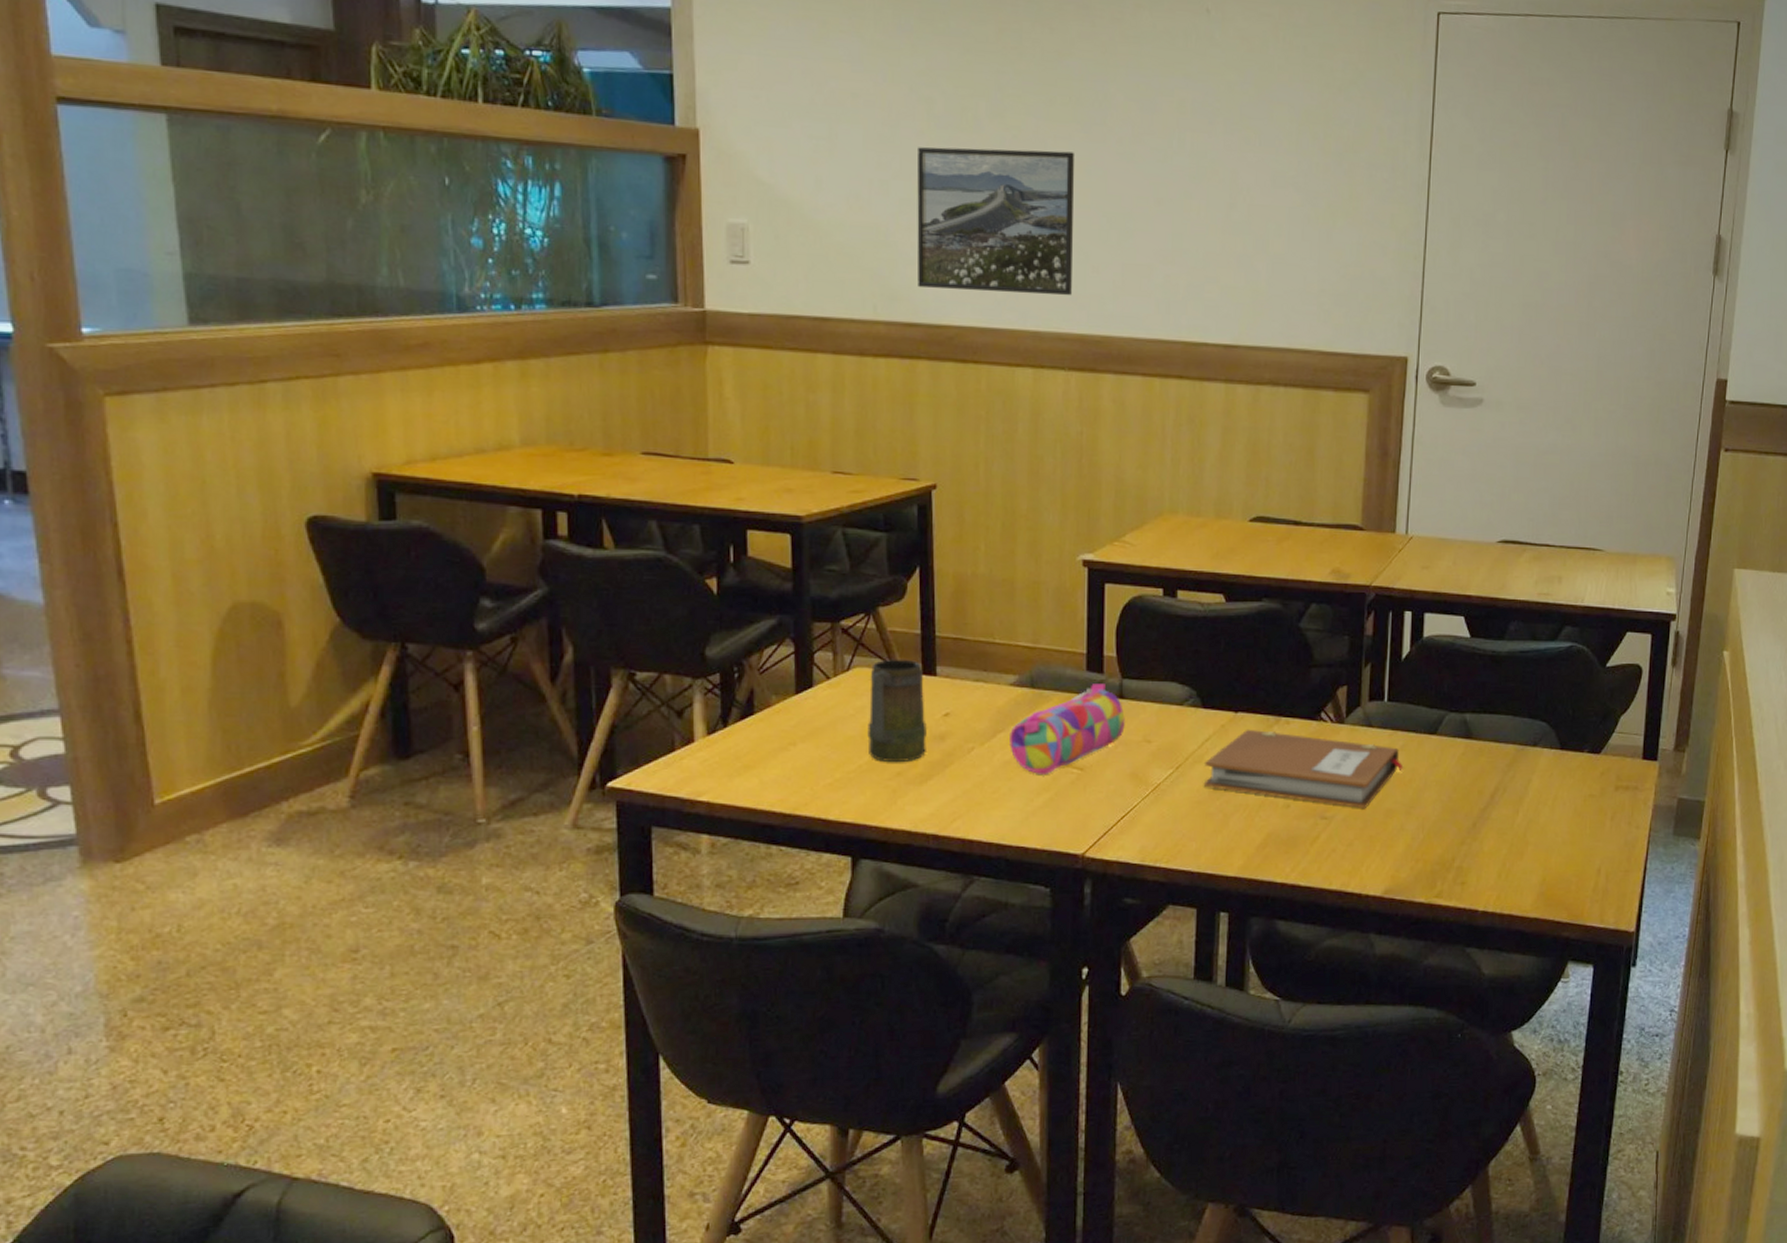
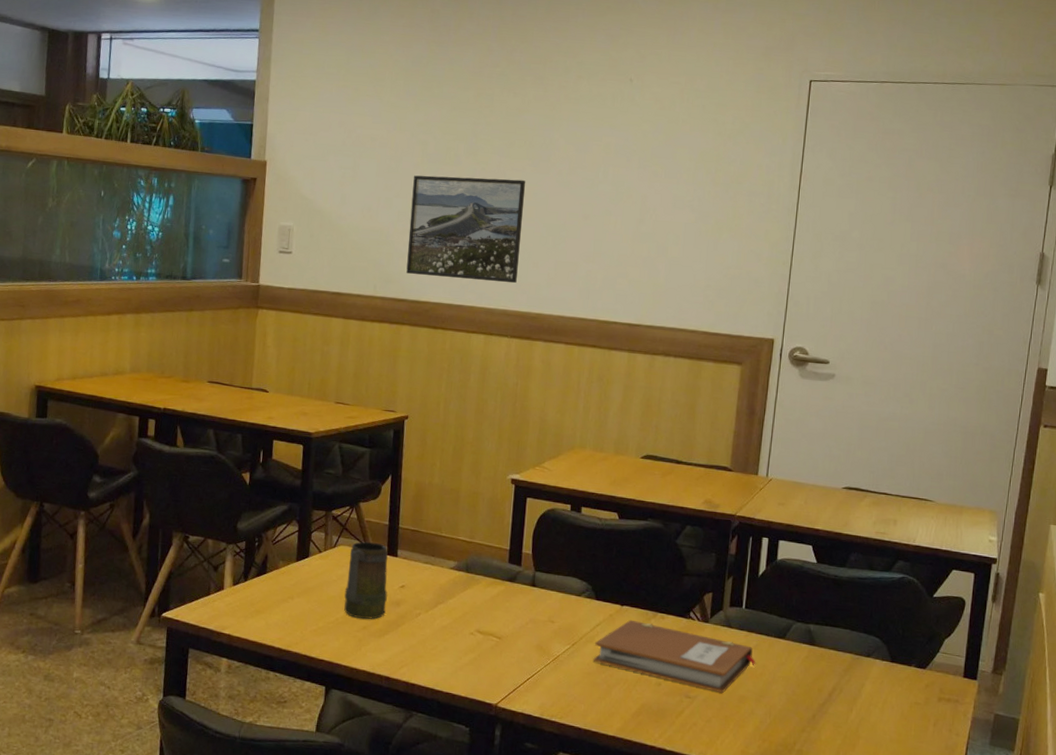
pencil case: present [1010,684,1125,774] -> none [447,573,535,639]

